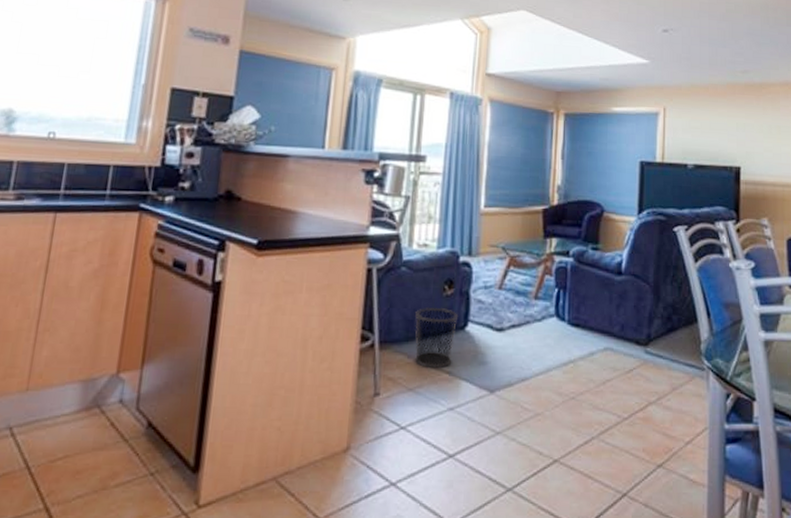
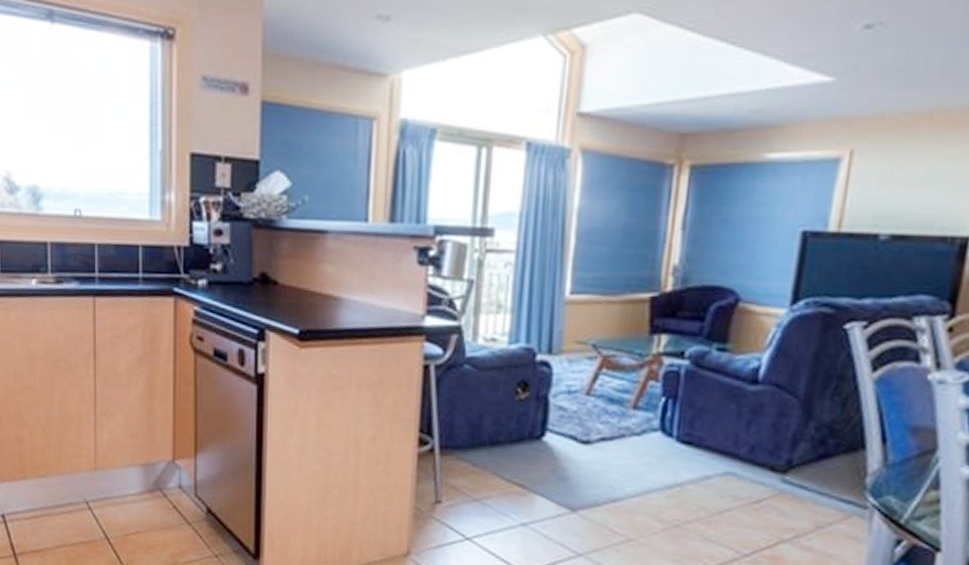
waste bin: present [414,306,459,369] -> none [480,411,534,480]

